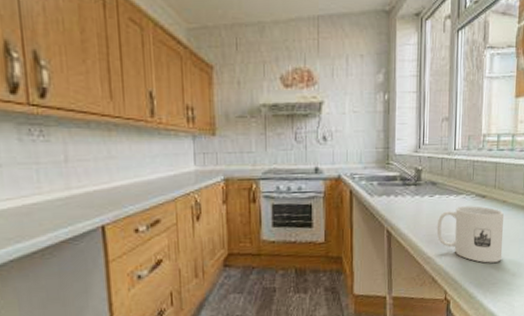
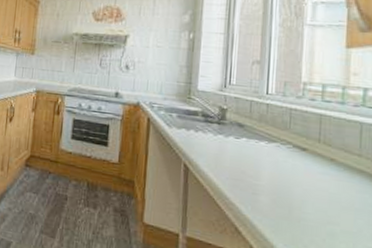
mug: present [436,206,504,263] -> none [242,154,332,230]

